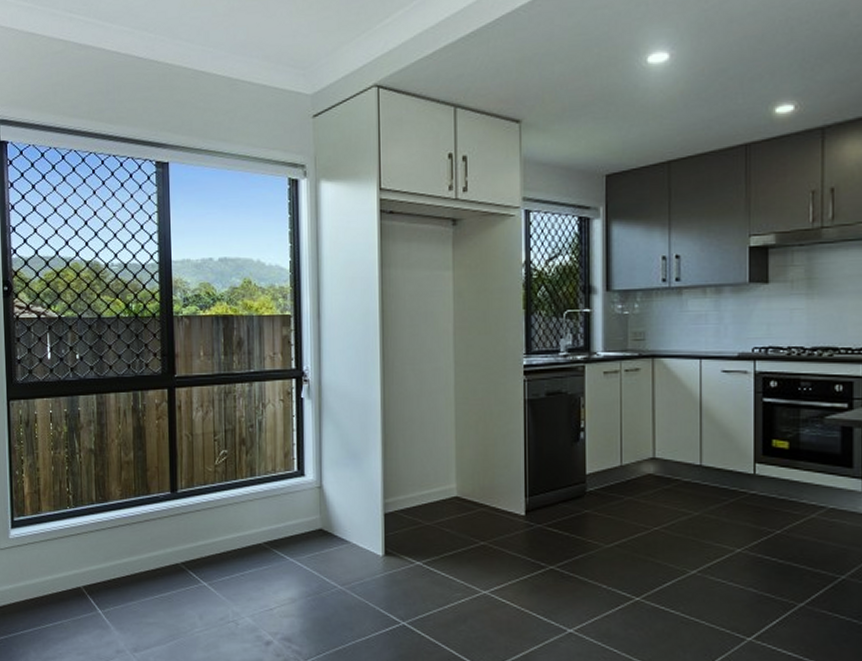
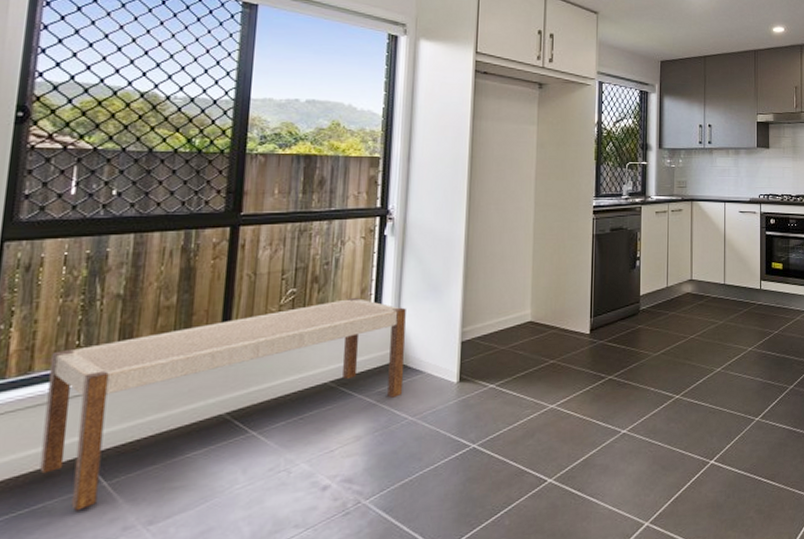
bench: none [52,461,331,631] -> present [39,297,406,511]

